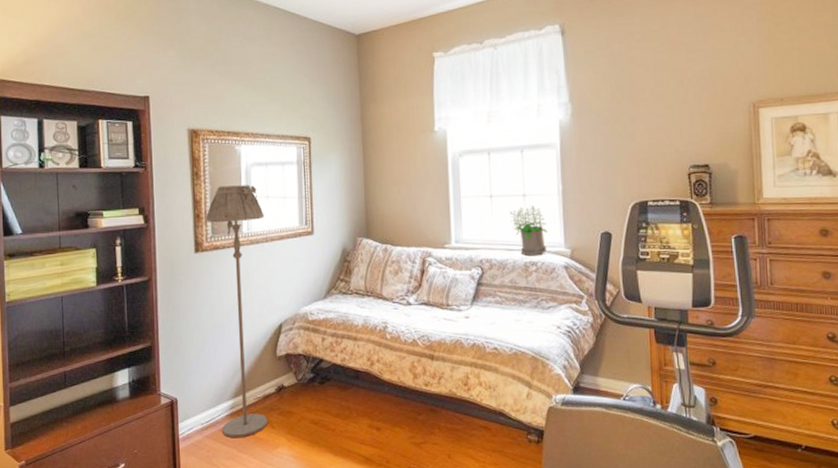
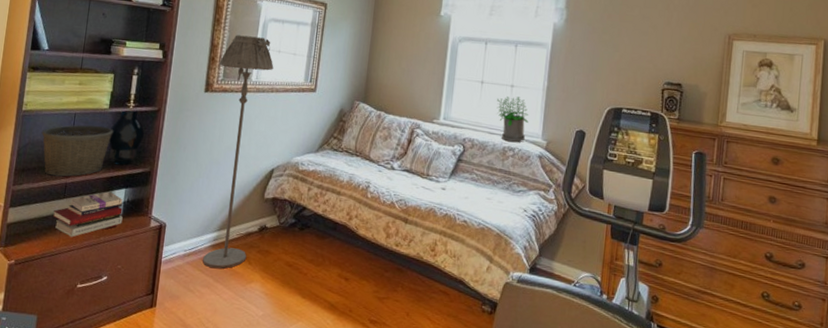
basket: none [29,306,106,366] -> present [41,125,114,177]
books: none [56,374,131,428] -> present [52,192,123,238]
vase: none [101,284,139,344] -> present [108,109,145,165]

